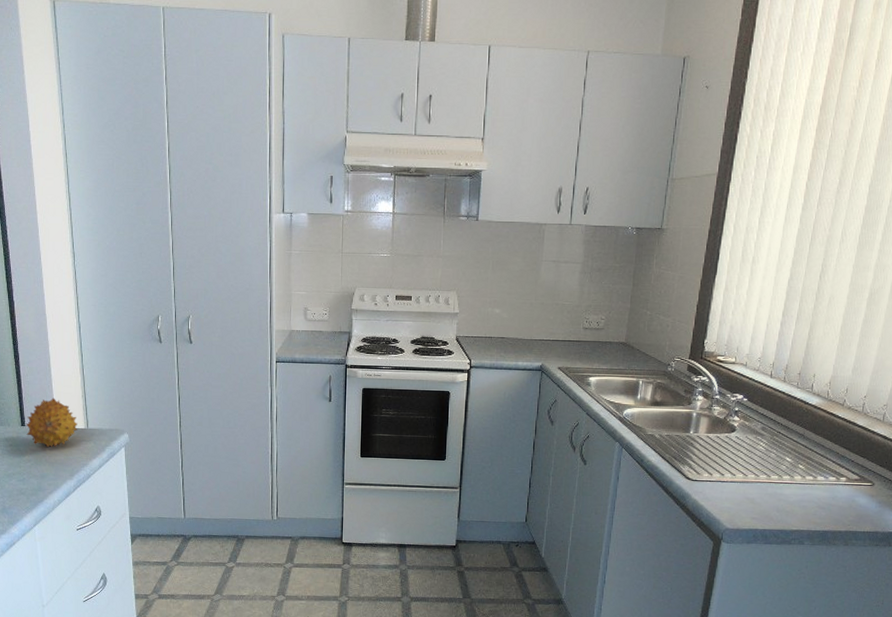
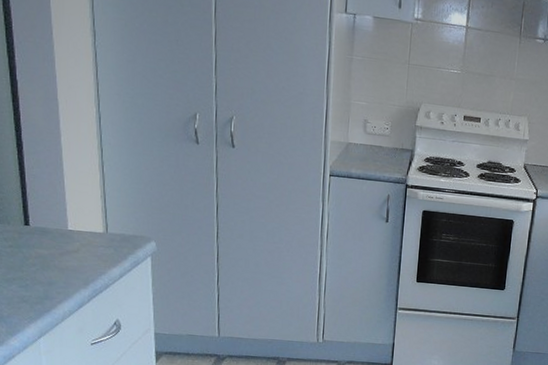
fruit: present [26,398,77,447] -> none [31,195,95,252]

